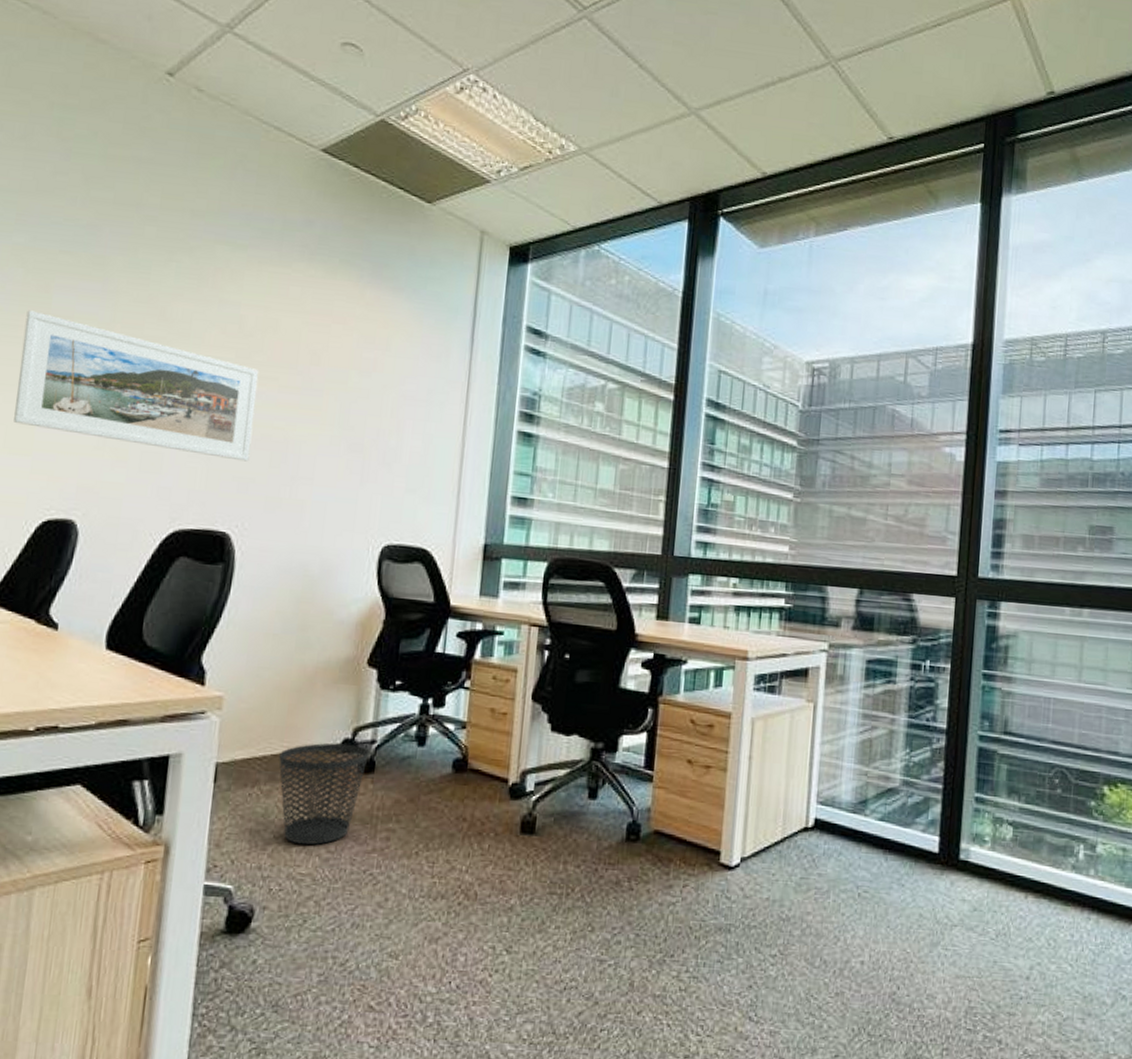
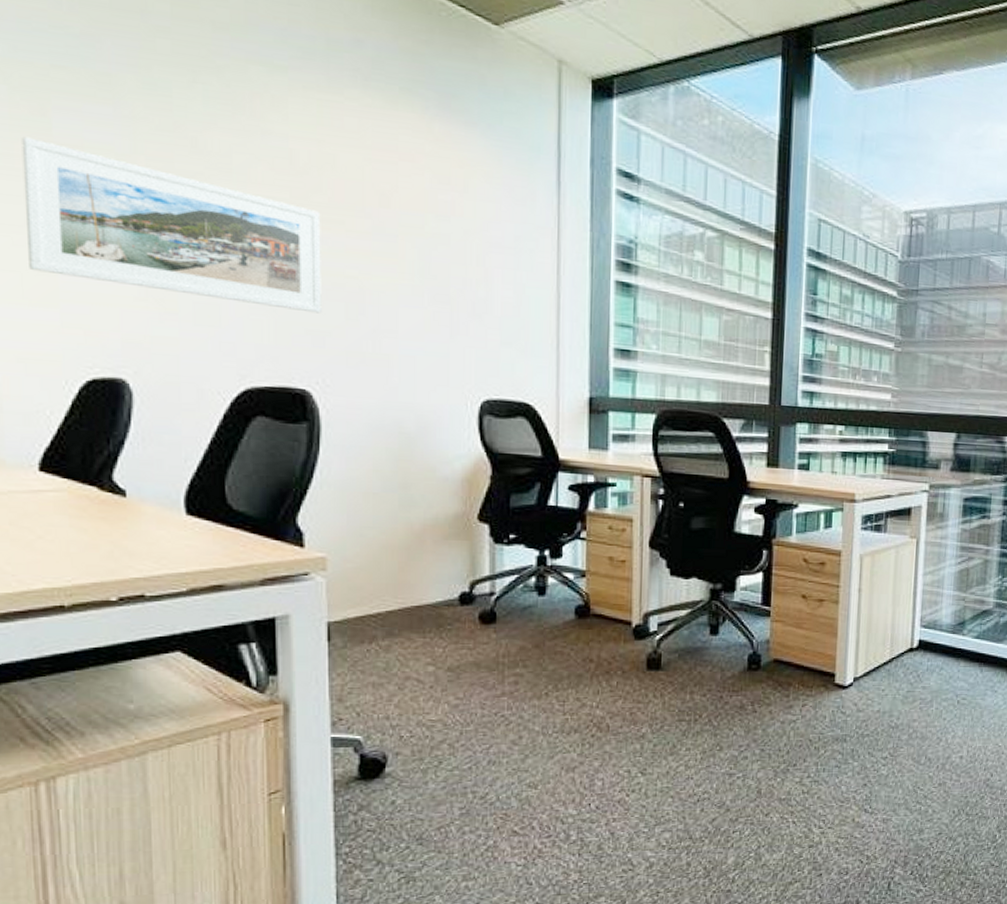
wastebasket: present [279,743,369,845] -> none [395,597,489,694]

